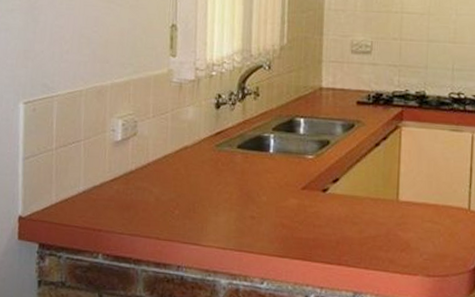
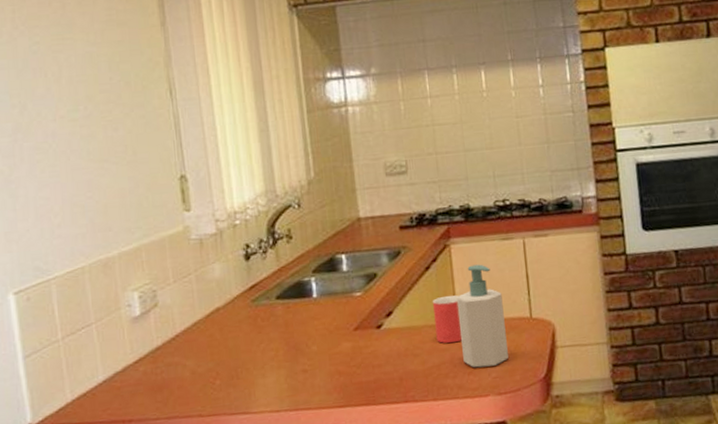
mug: none [376,174,402,219] -> present [432,295,463,344]
soap bottle: none [398,149,444,248] -> present [456,264,508,368]

